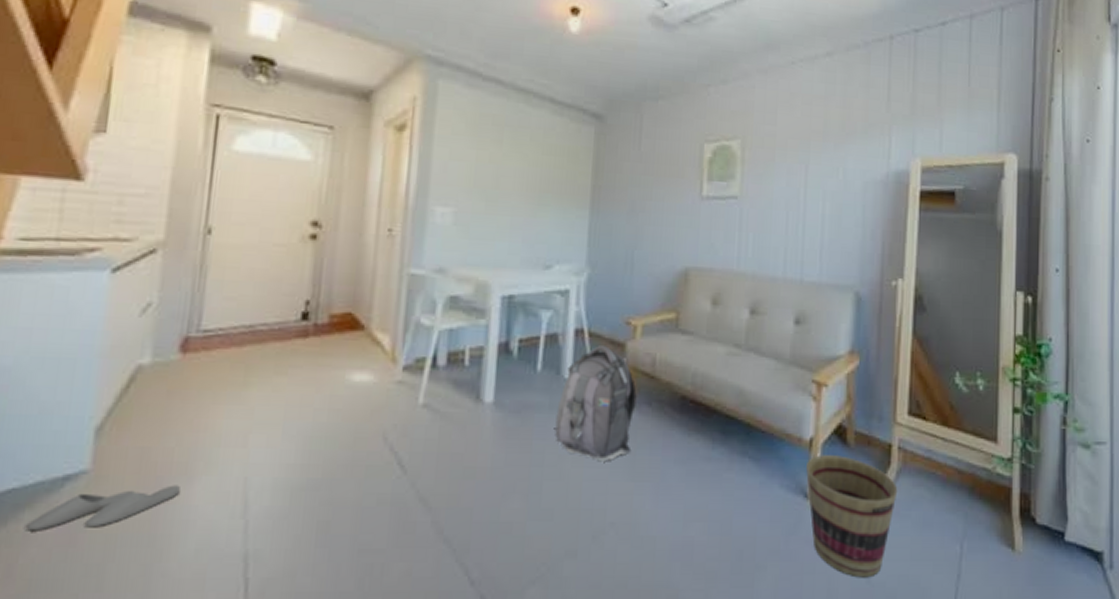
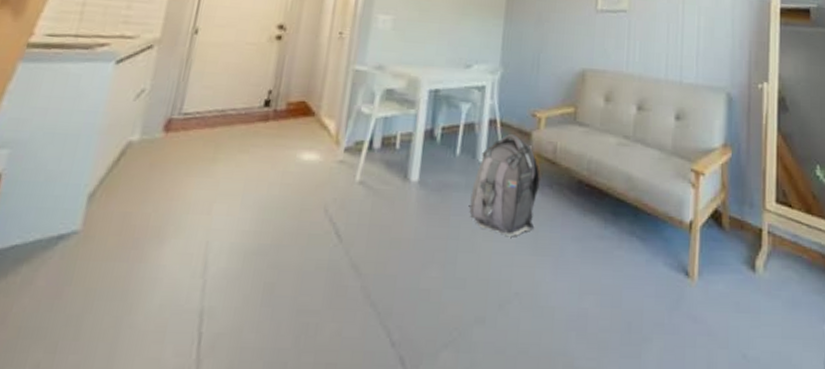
slippers: present [25,485,180,531] -> none [21,246,153,284]
basket: present [806,455,898,578] -> none [687,237,769,353]

